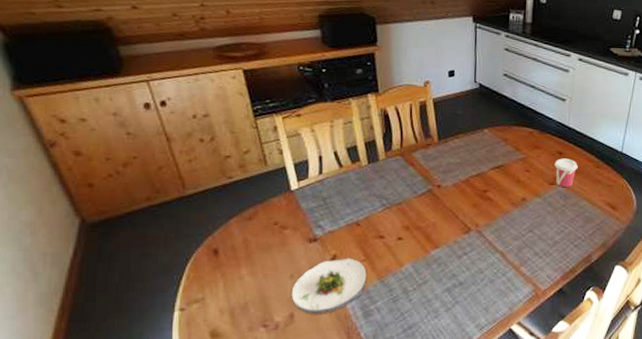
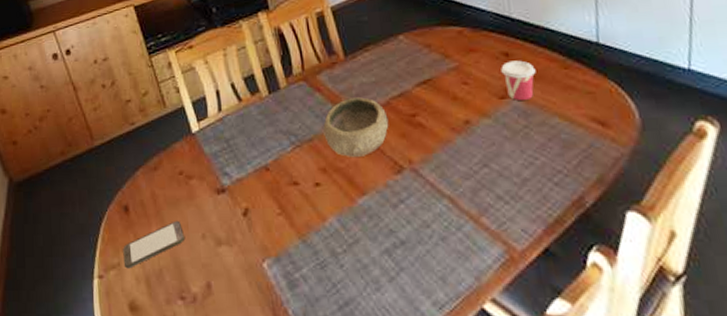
smartphone: none [208,263,273,303] -> present [123,220,184,269]
salad plate: present [291,258,367,315] -> none [205,211,286,284]
bowl: none [411,173,466,219] -> present [323,97,389,157]

